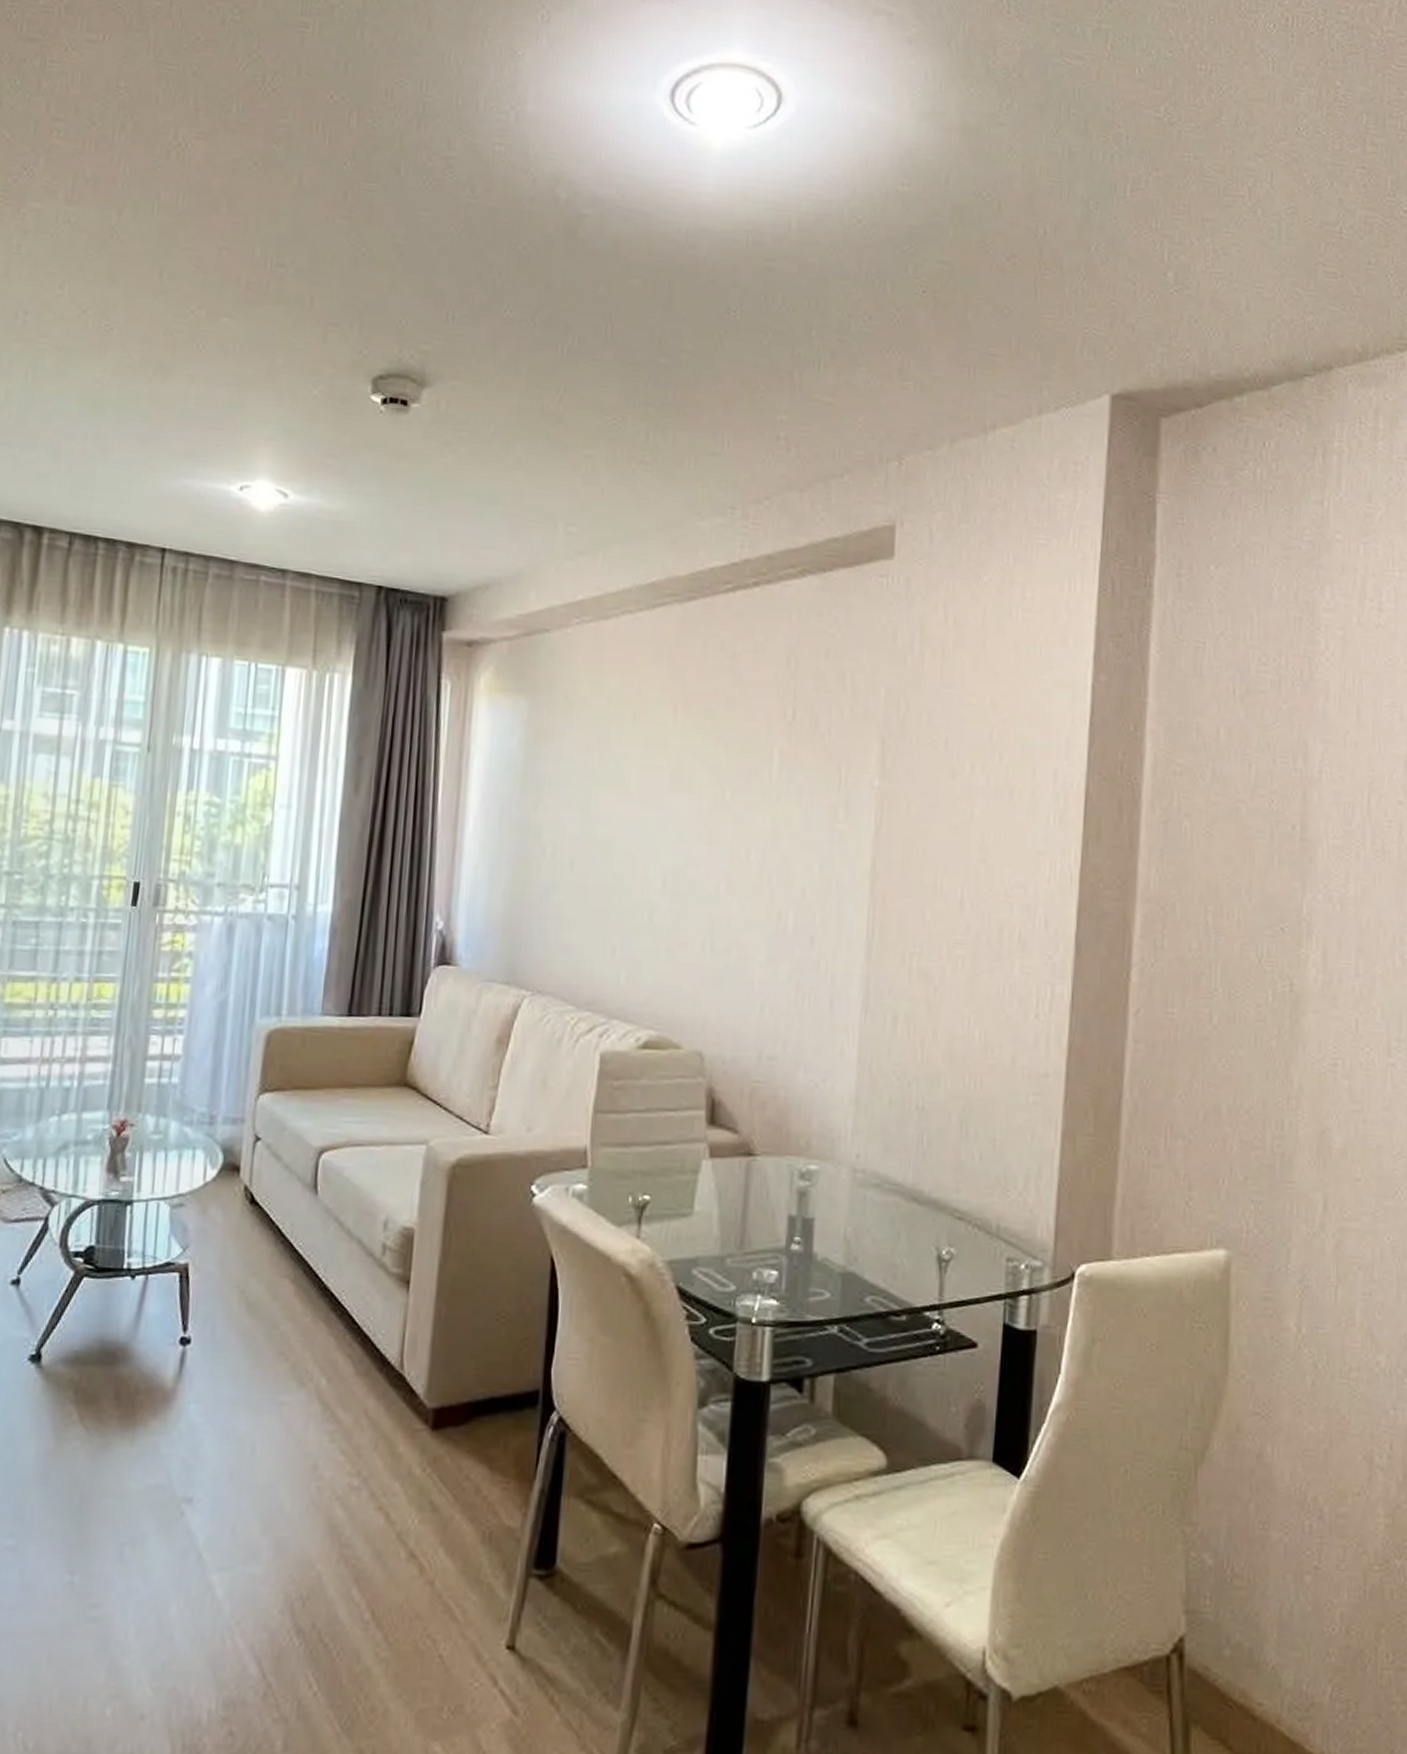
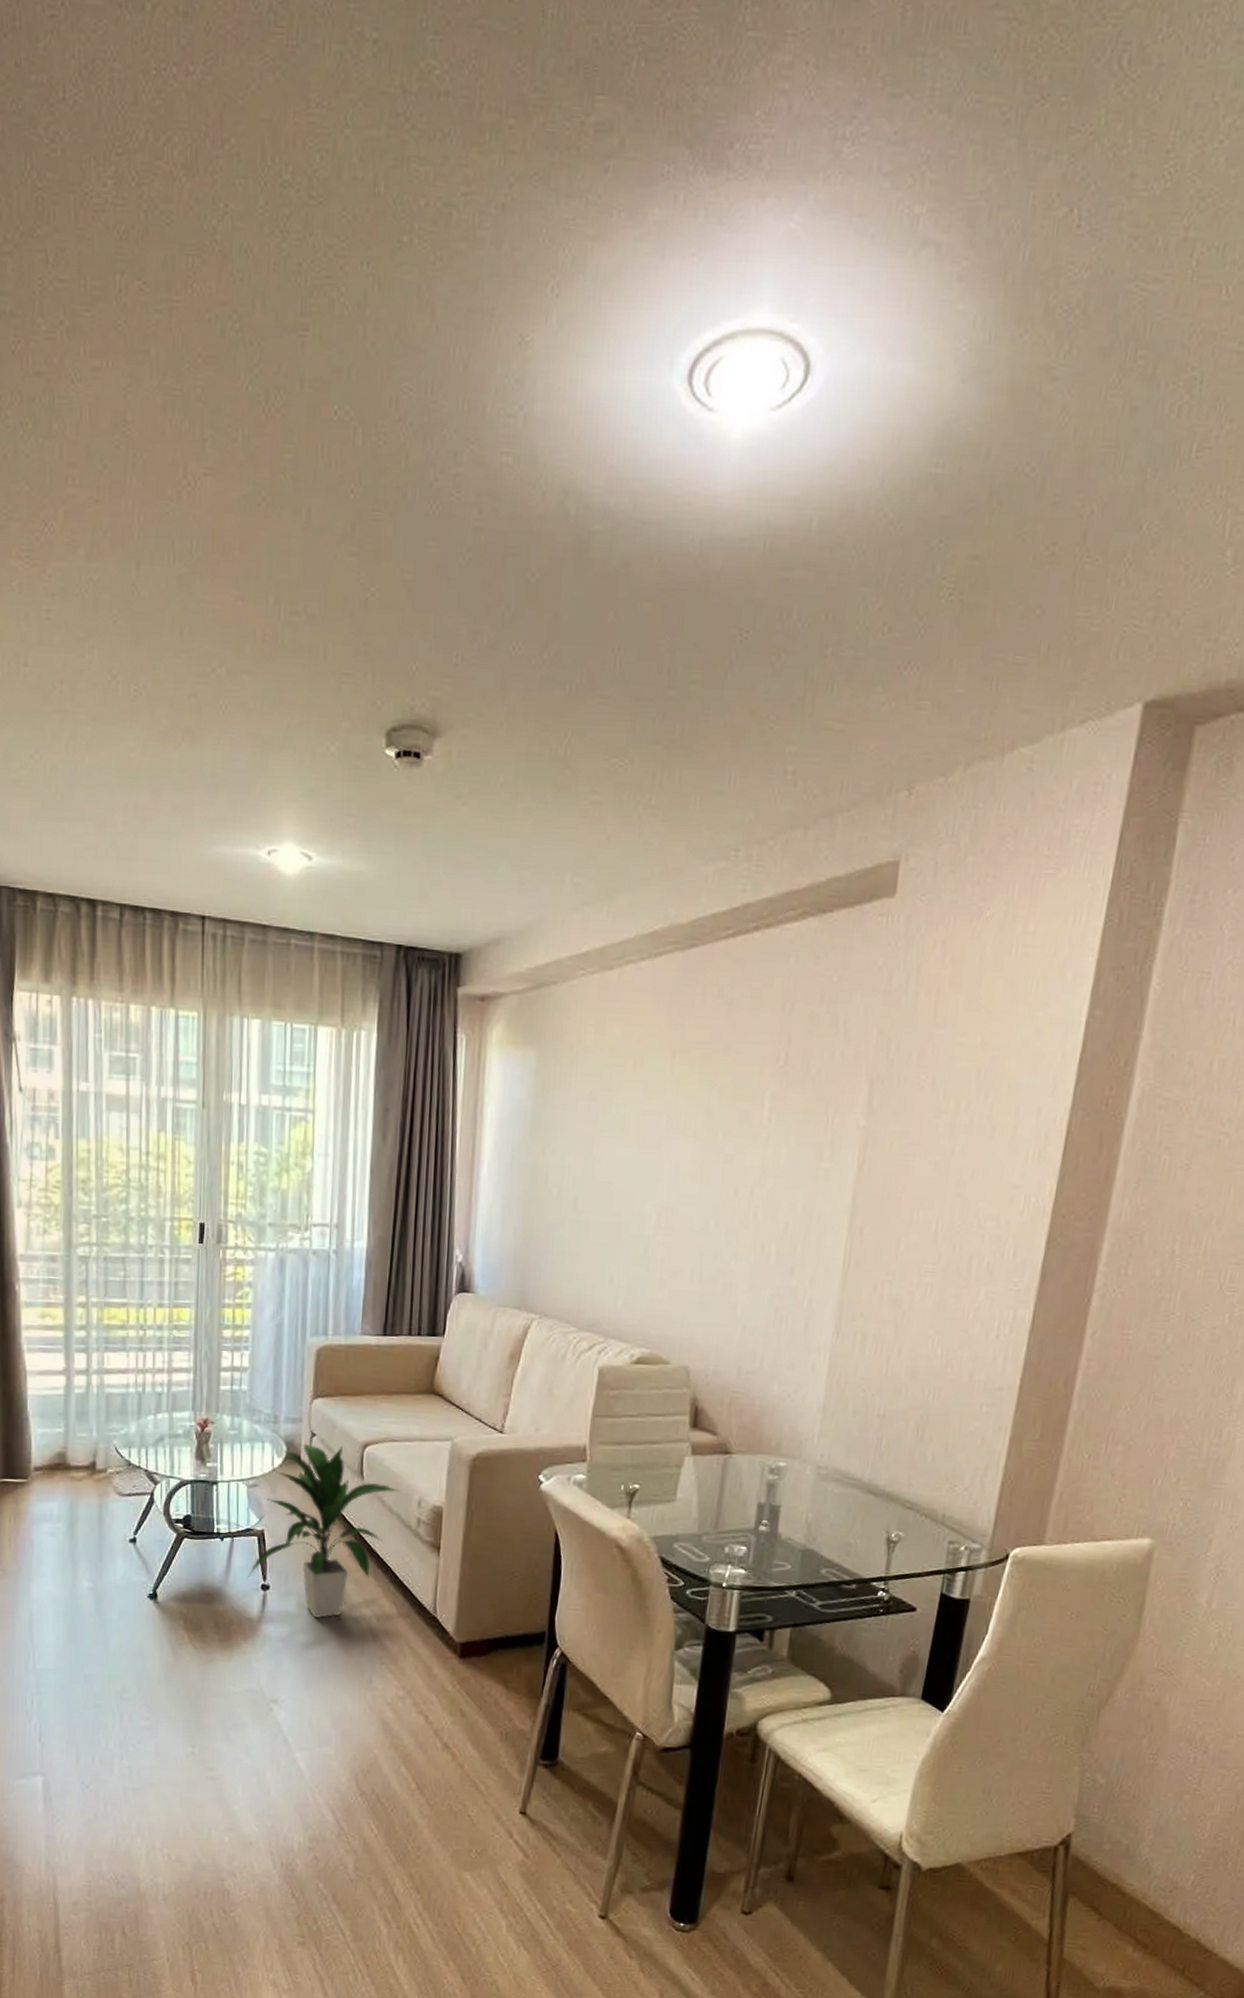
indoor plant: none [162,1149,363,1381] -> present [247,1443,401,1618]

